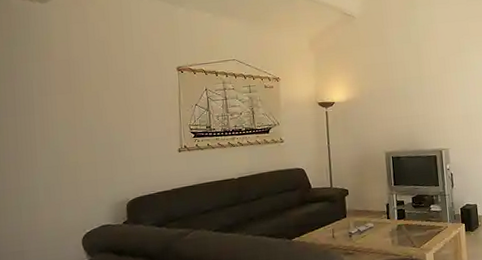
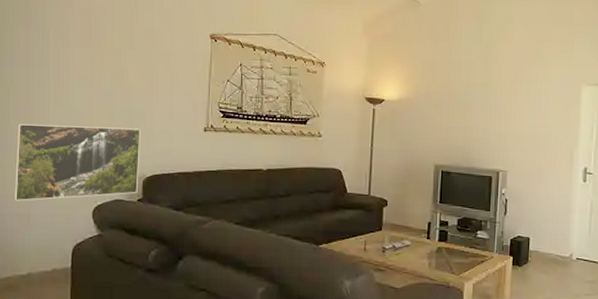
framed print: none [7,158,123,241] -> present [13,124,141,201]

